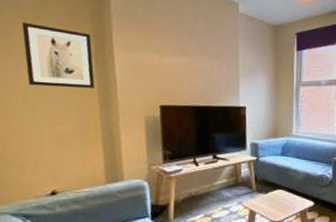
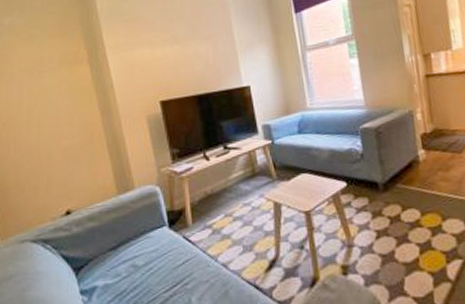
wall art: present [21,22,95,88] -> none [18,40,93,104]

